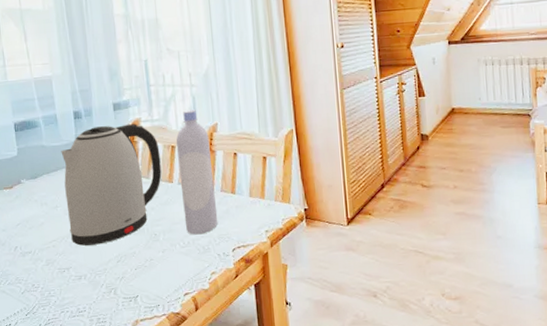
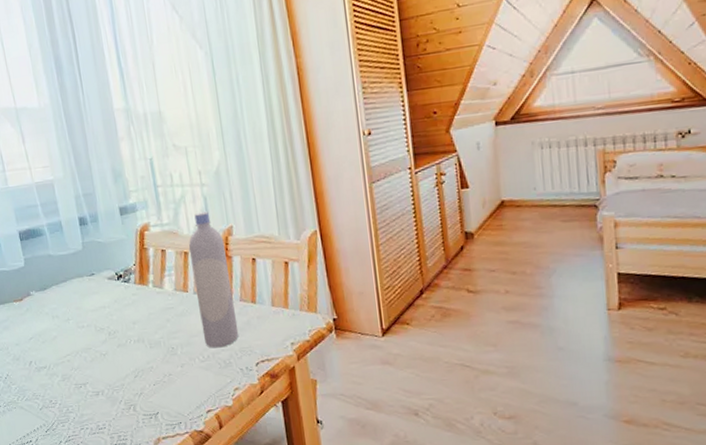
kettle: present [61,123,162,246] -> none [68,228,176,360]

